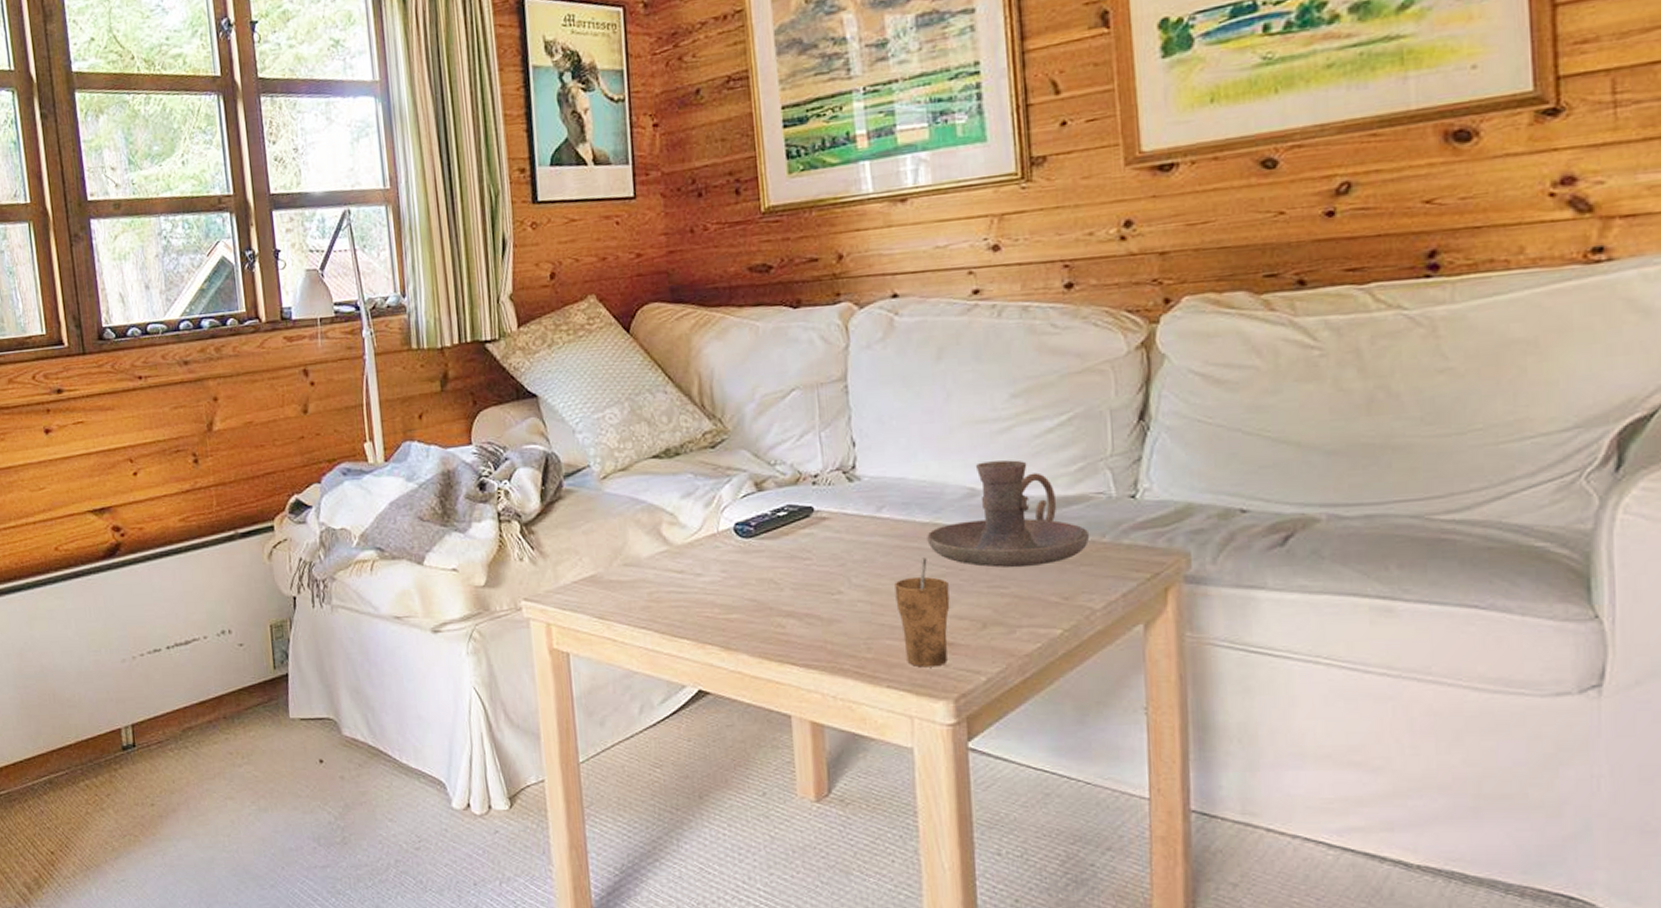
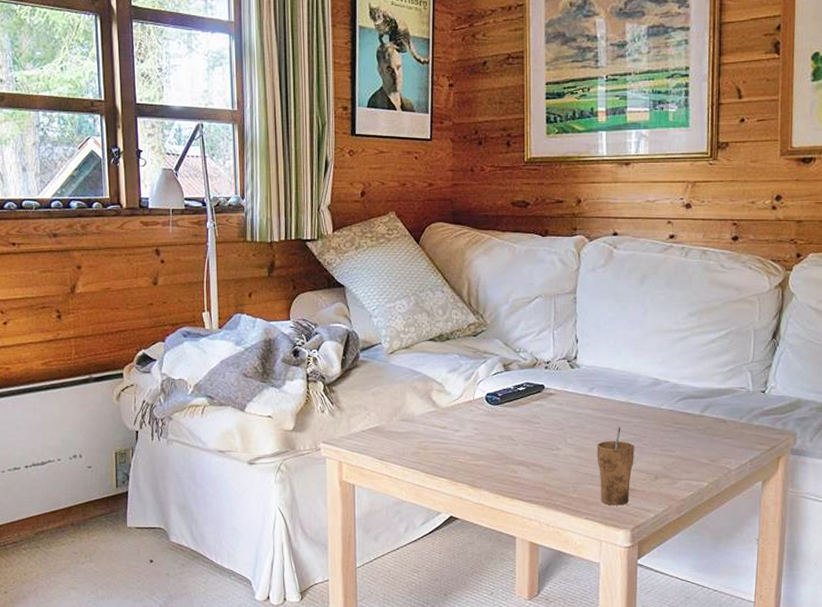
candle holder: present [927,460,1090,568] -> none [622,360,733,438]

